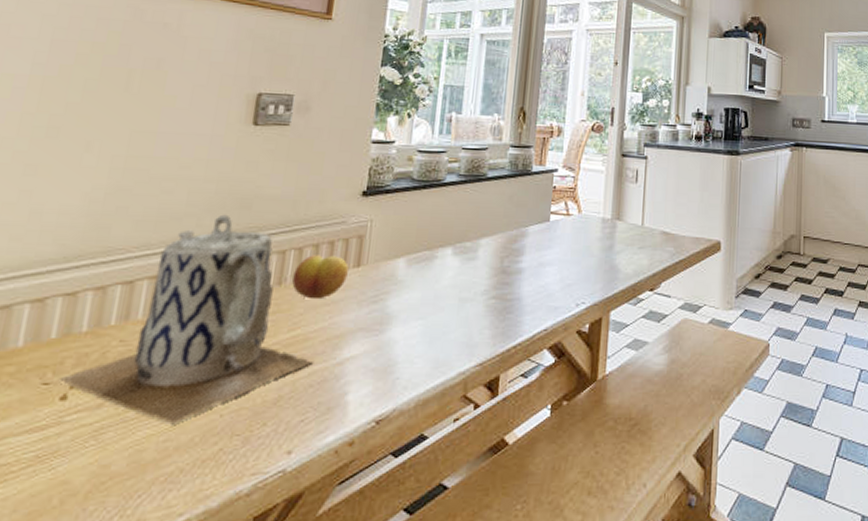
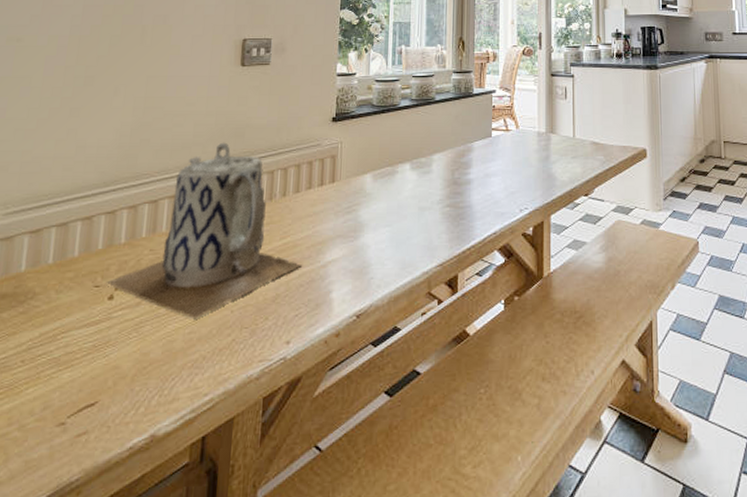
fruit: present [292,255,349,300] -> none [281,173,325,212]

